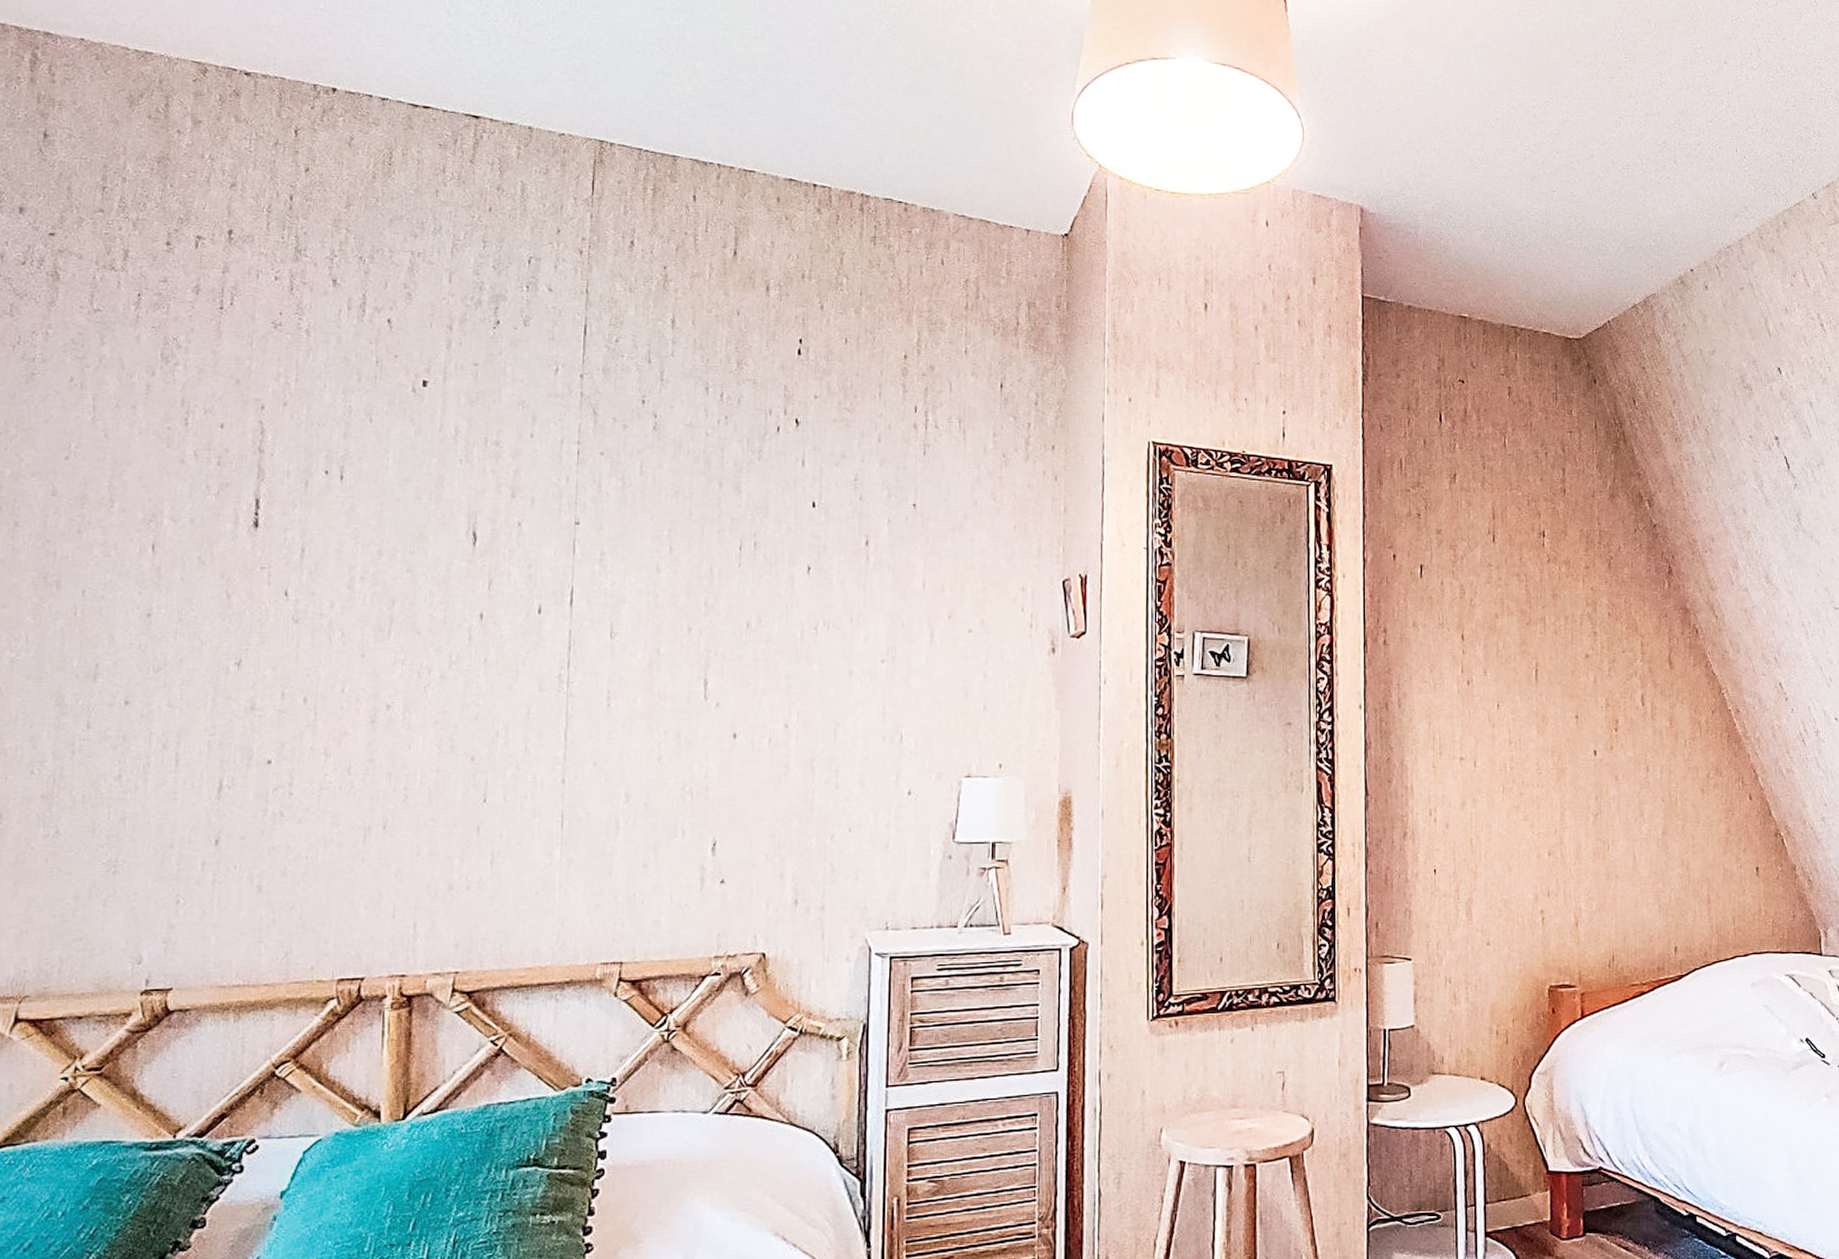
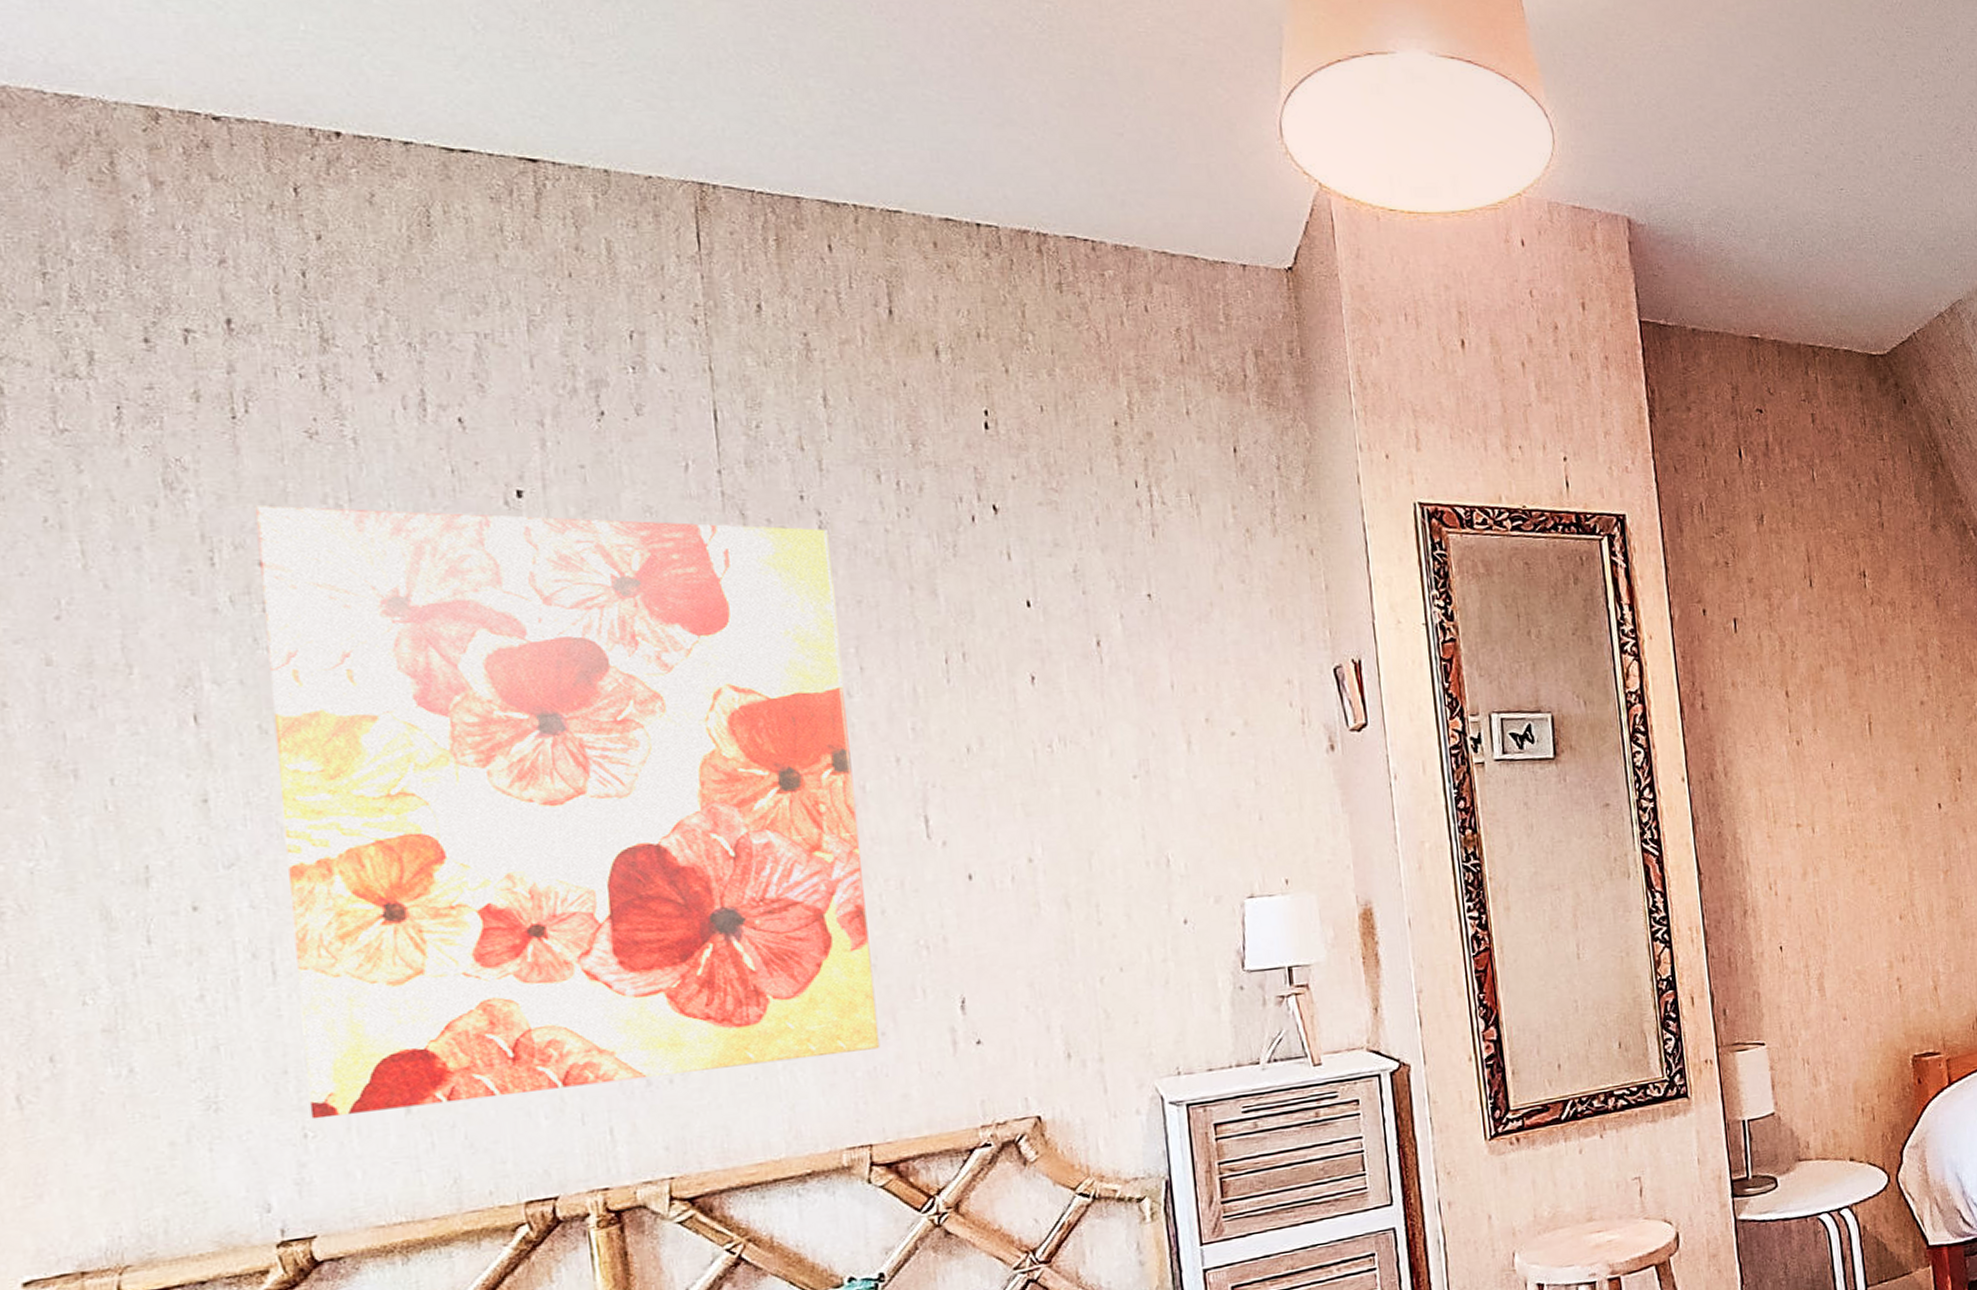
wall art: none [184,379,660,889] -> present [255,505,880,1120]

